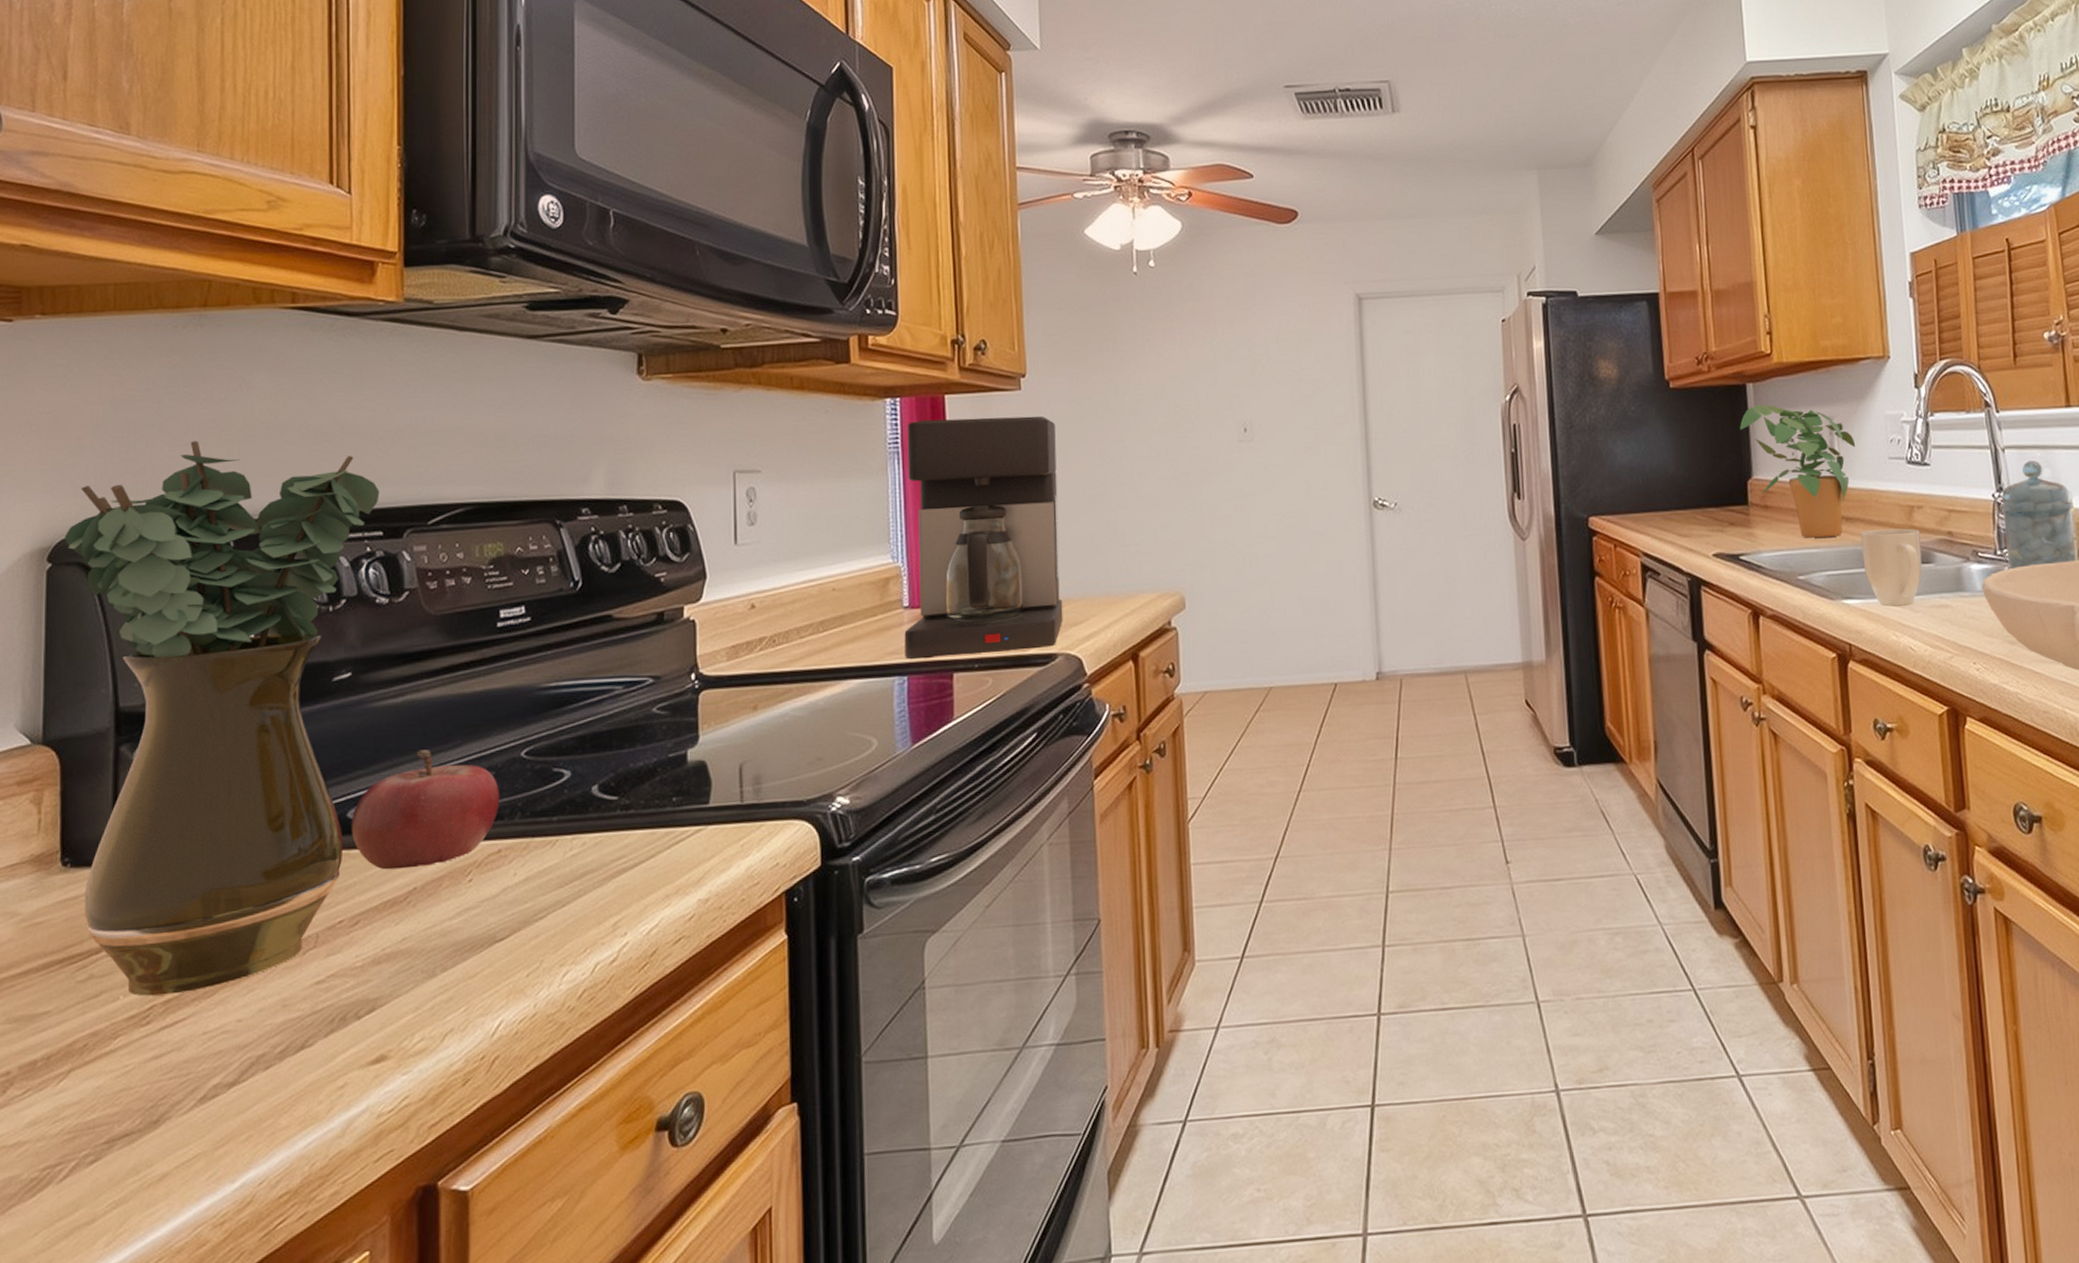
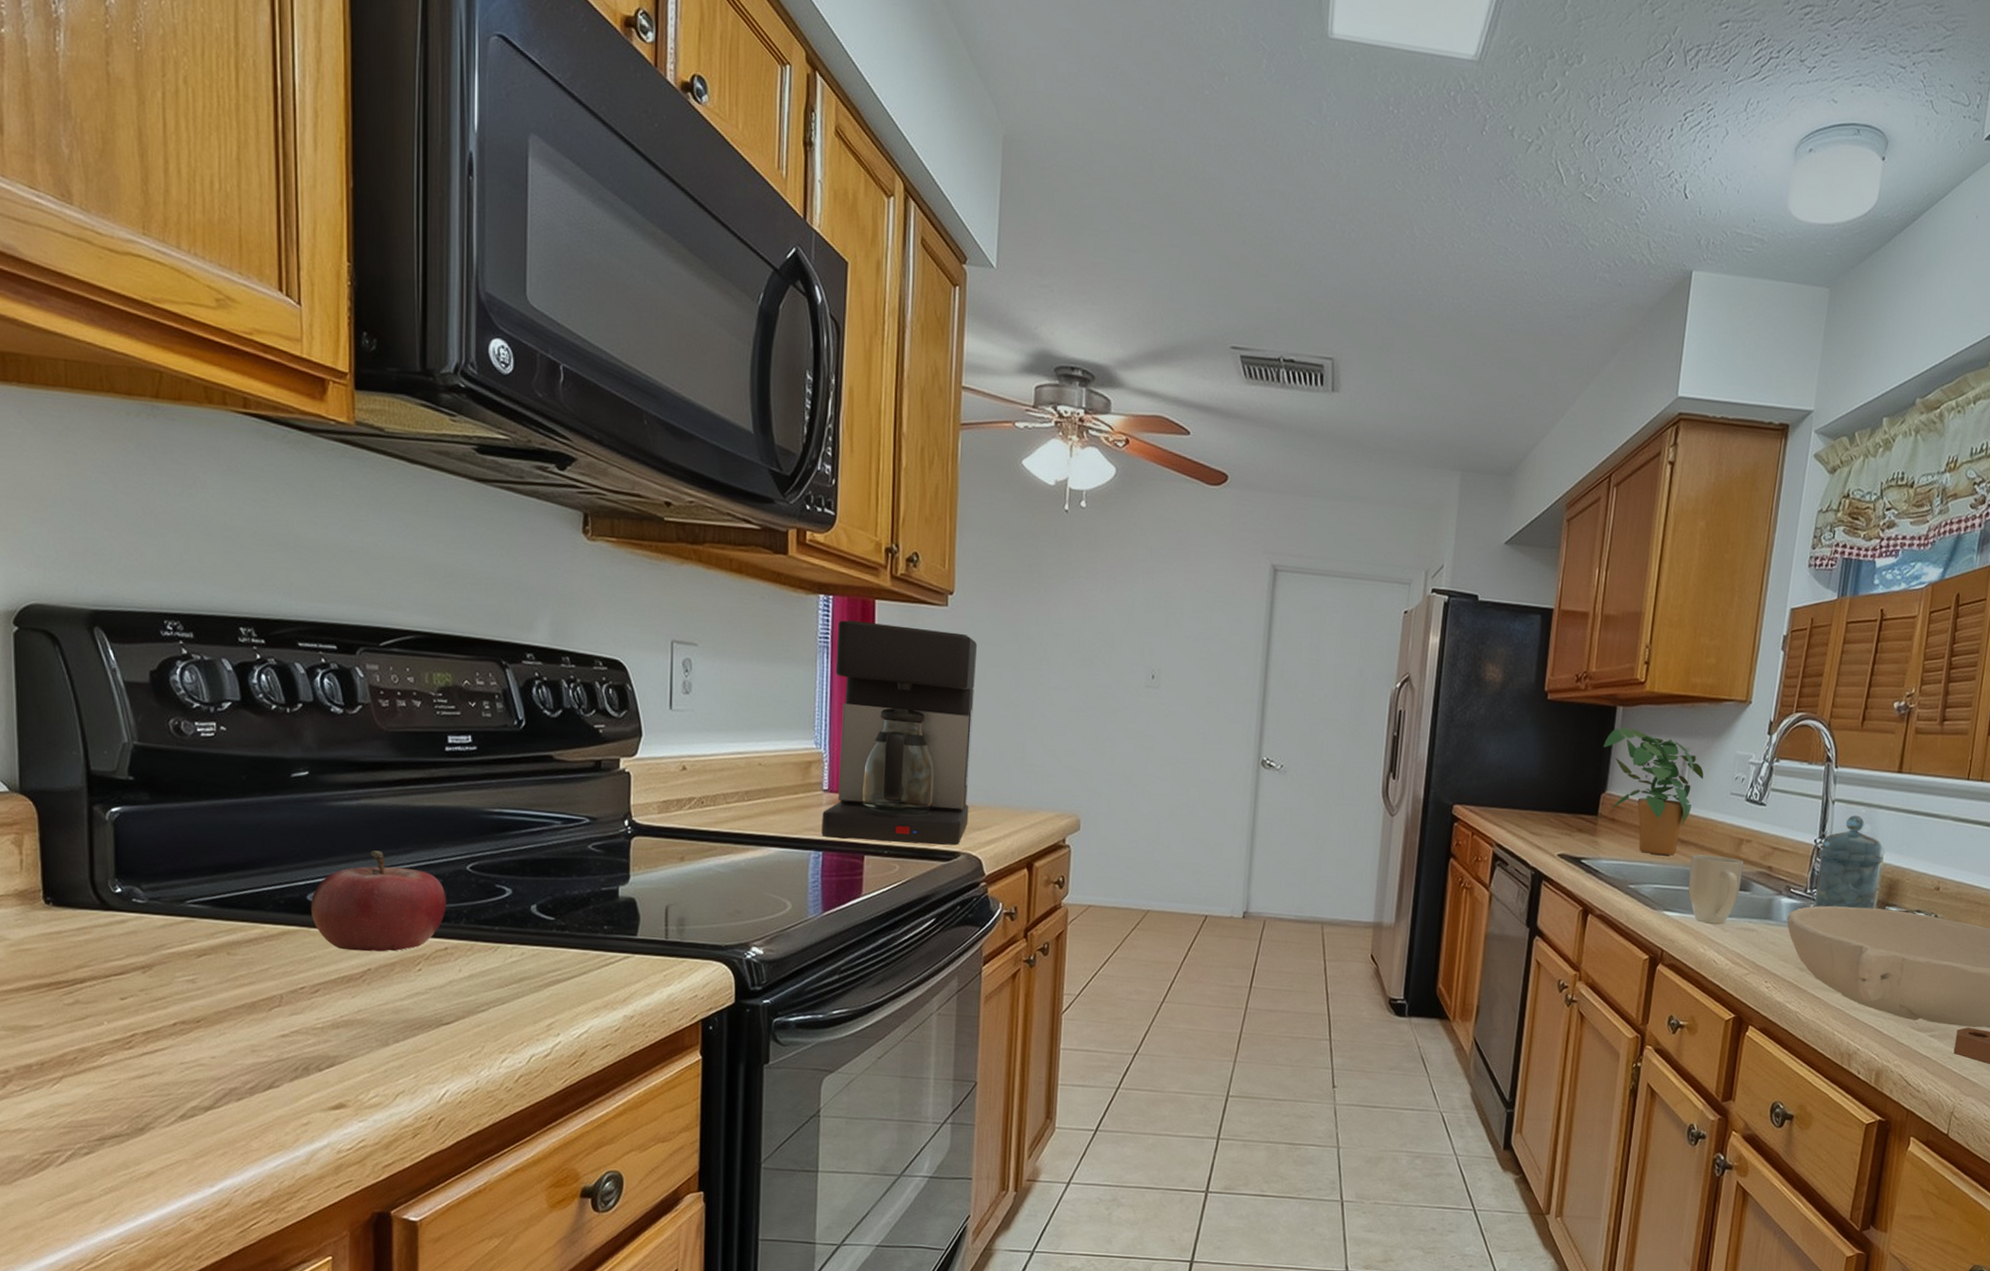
vase: present [64,440,380,996] -> none [29,530,333,1027]

